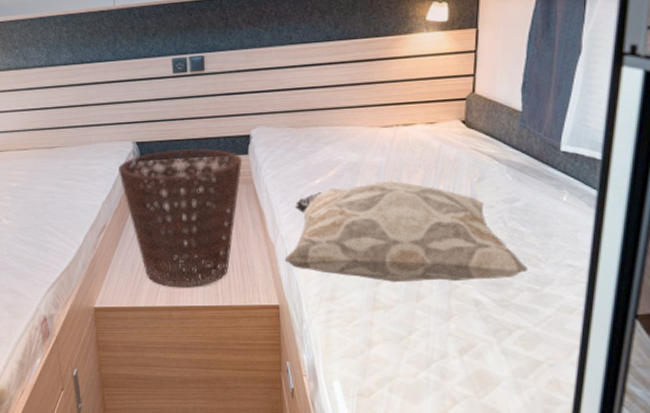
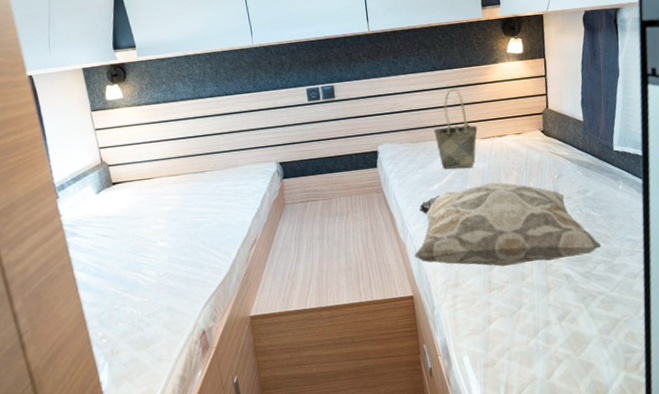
basket: present [118,148,243,288] -> none [265,165,373,290]
tote bag: none [321,62,377,162] -> present [433,87,478,169]

